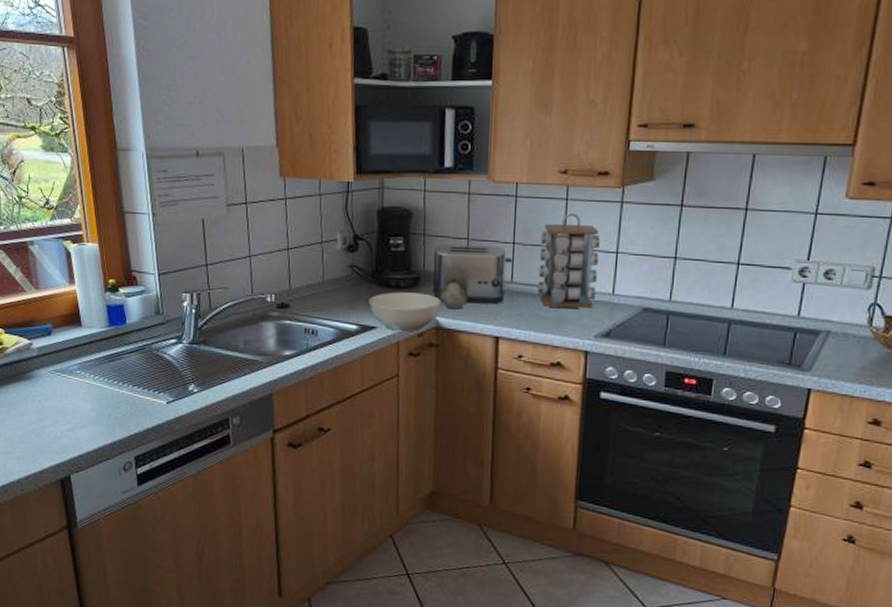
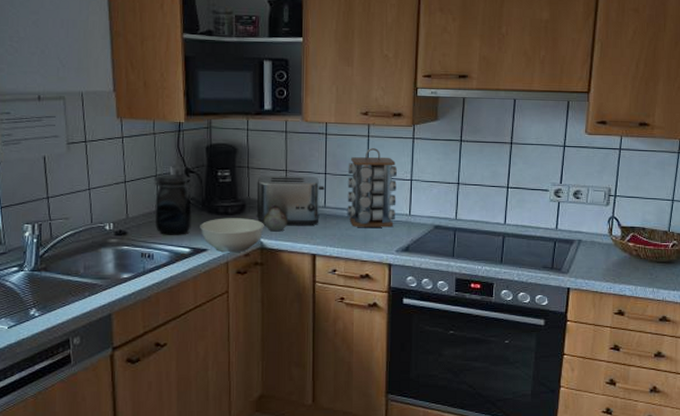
jar: none [318,240,363,310] -> present [153,173,194,235]

